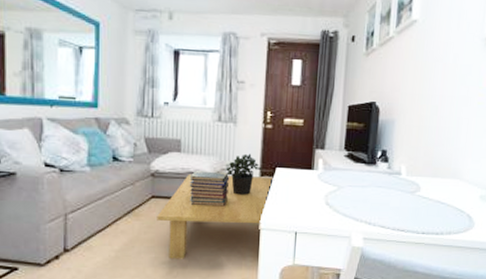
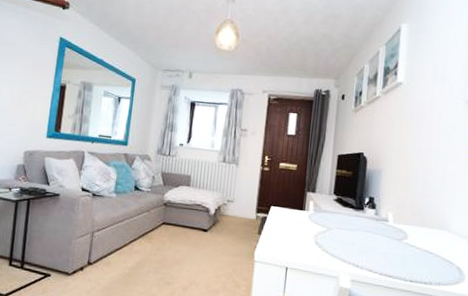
coffee table: present [157,173,275,259] -> none [165,205,269,282]
book stack: present [189,171,229,207] -> none [194,203,229,238]
potted plant: present [225,153,262,195] -> none [226,191,258,229]

